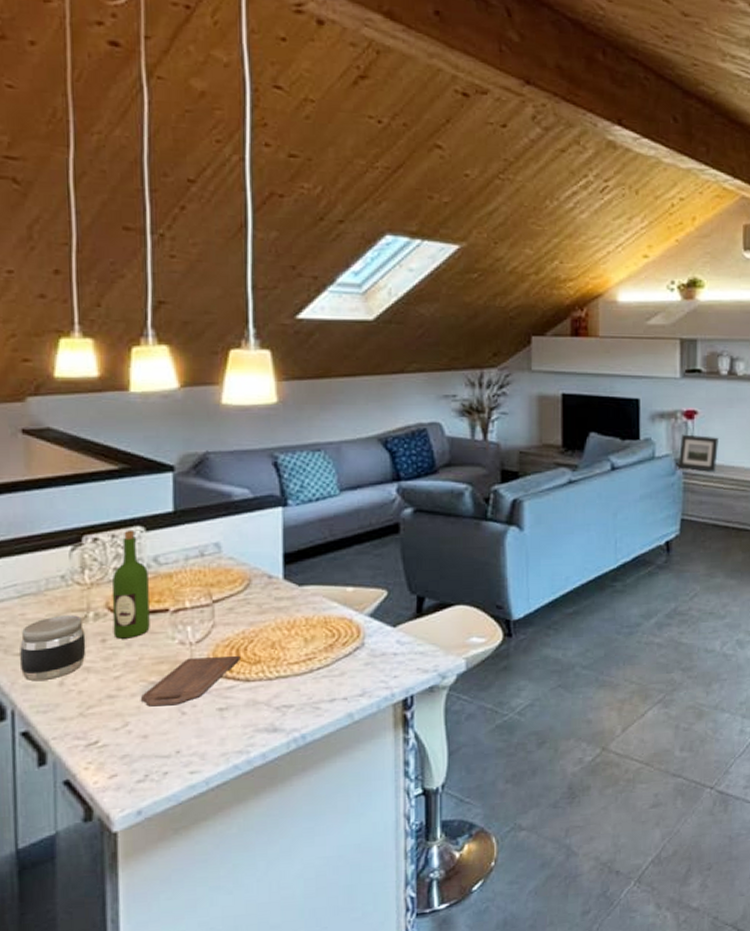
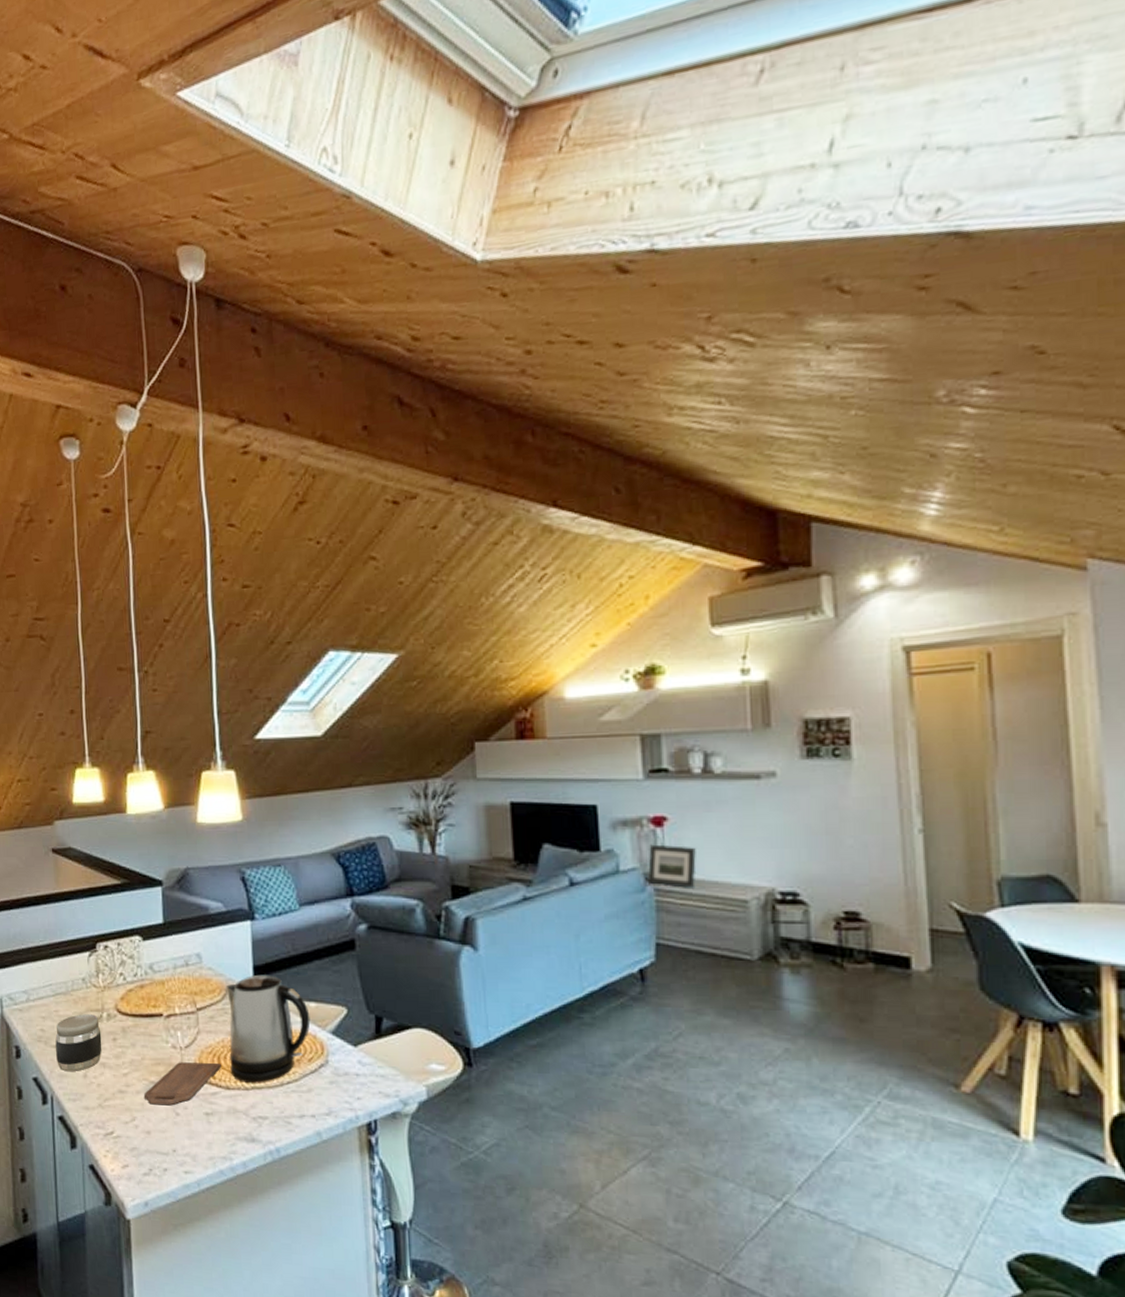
wine bottle: present [111,530,150,639] -> none [119,939,149,1039]
kettle: none [251,561,347,672] -> present [227,974,311,1083]

